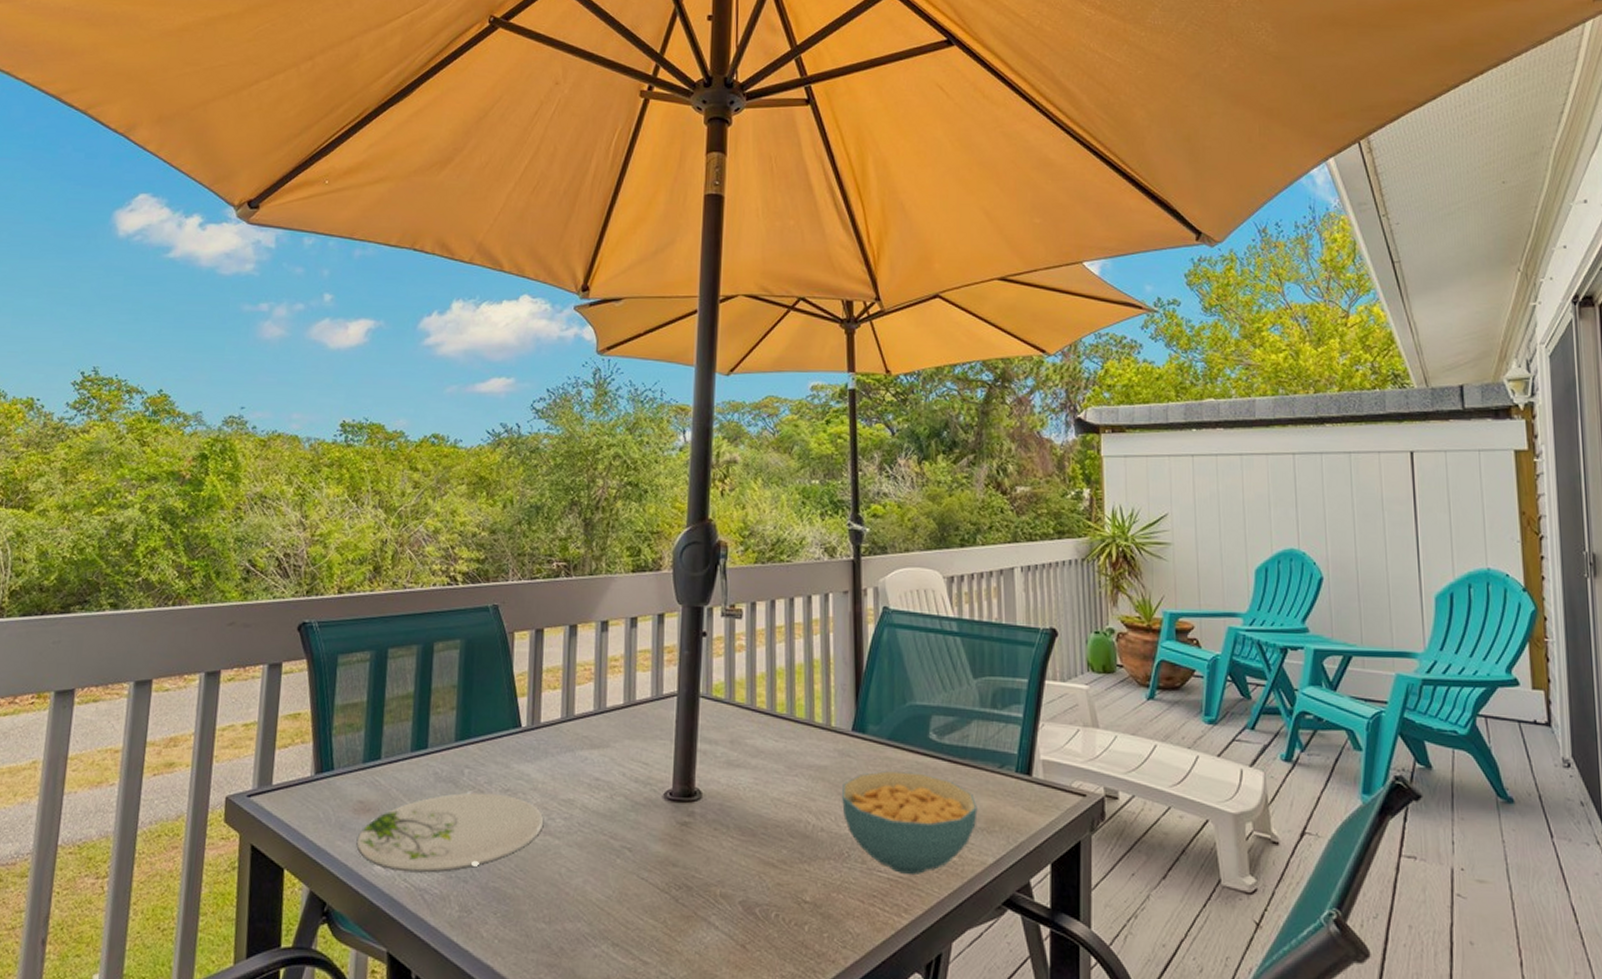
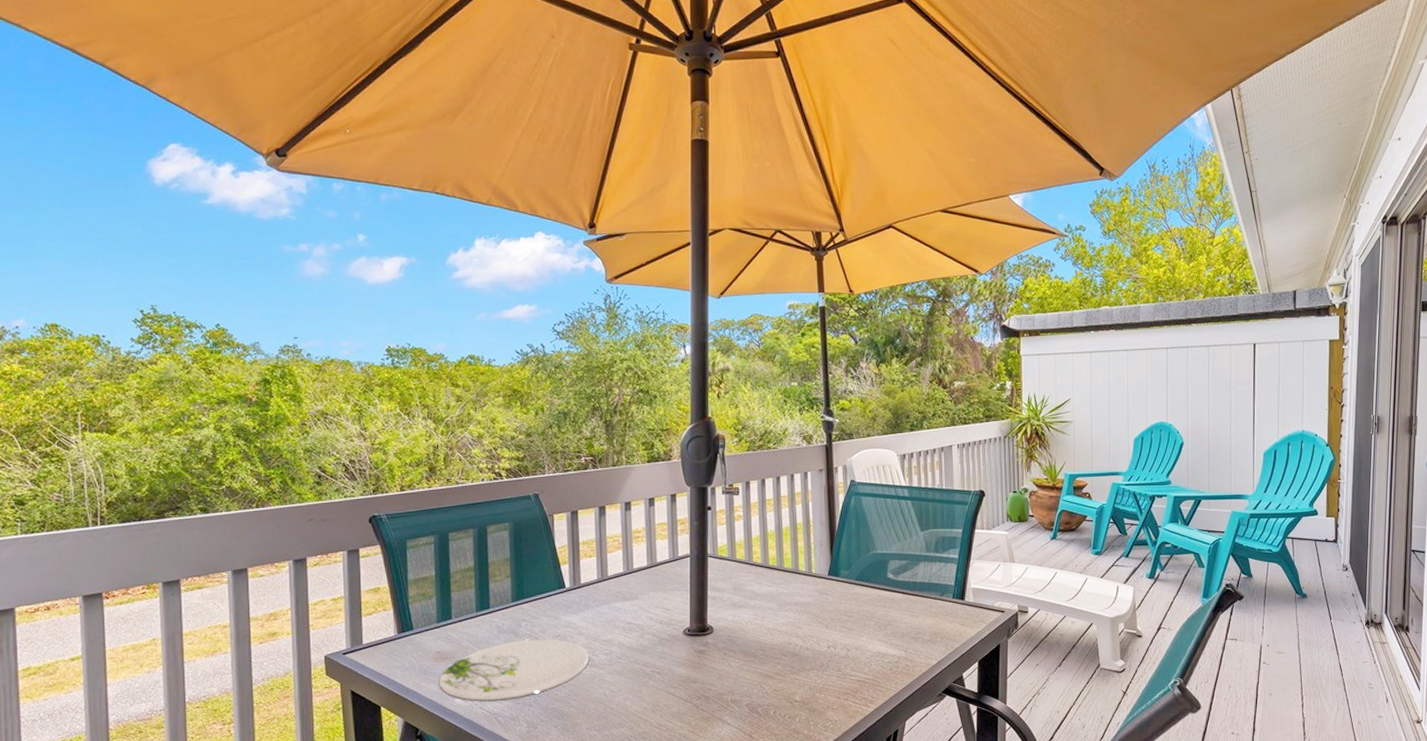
cereal bowl: present [842,771,978,876] -> none [822,603,924,677]

